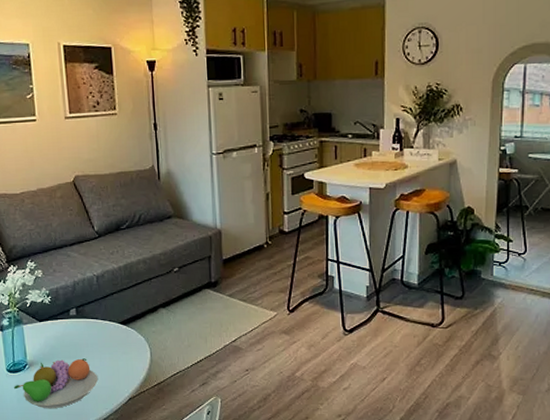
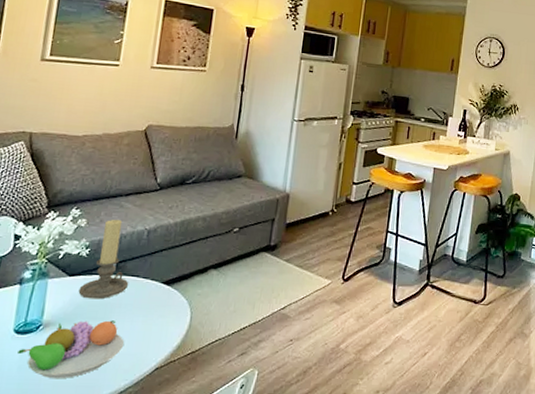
candle holder: none [49,268,91,341] -> present [78,219,129,300]

